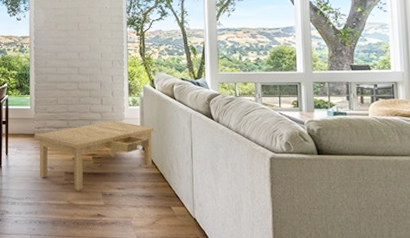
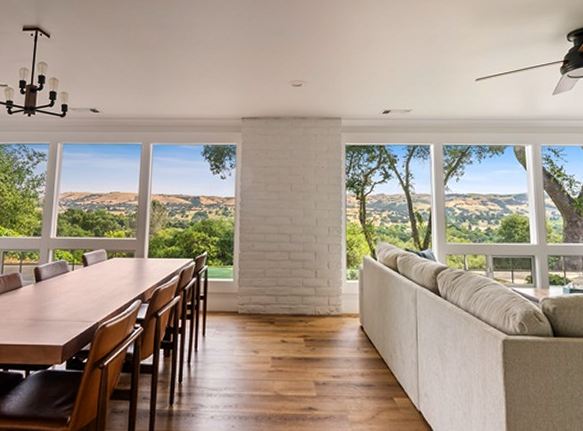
coffee table: present [34,121,156,191] -> none [236,297,376,380]

